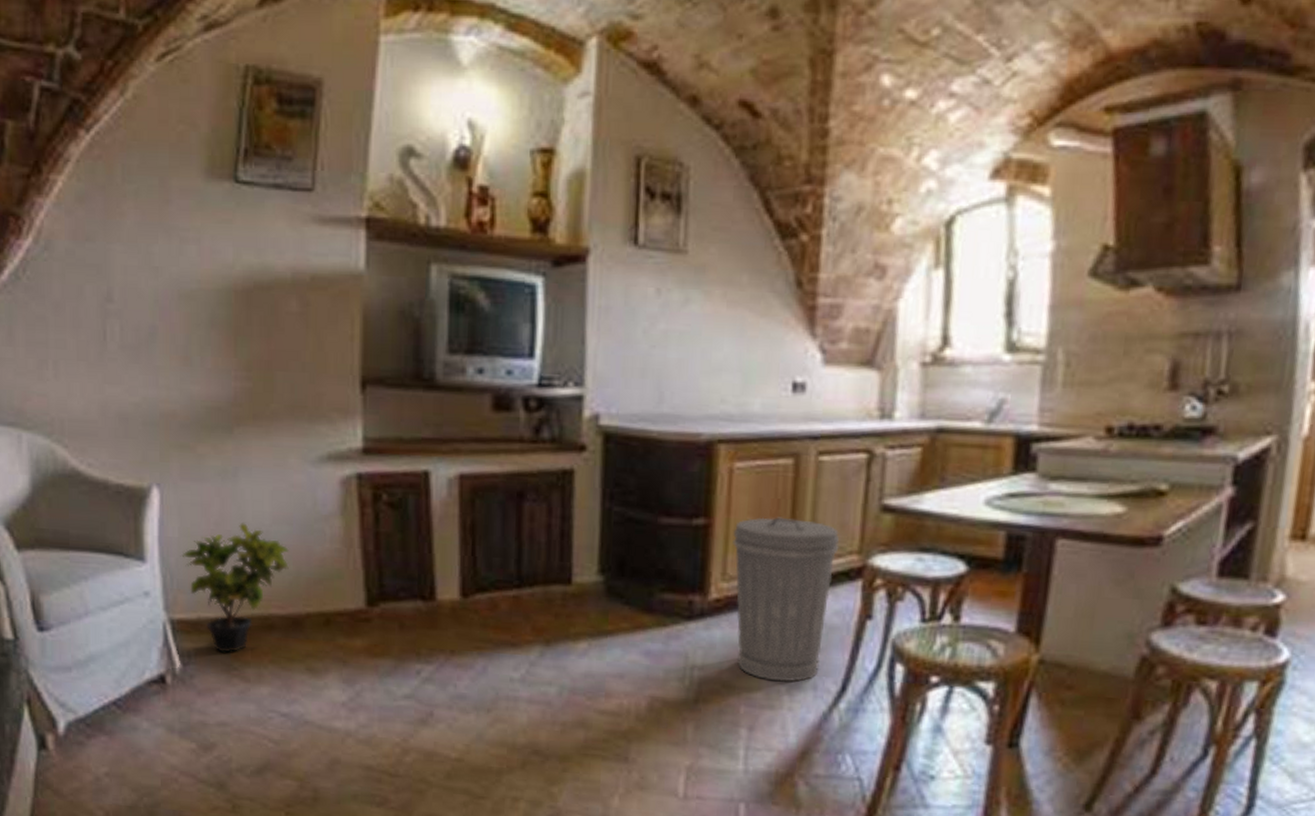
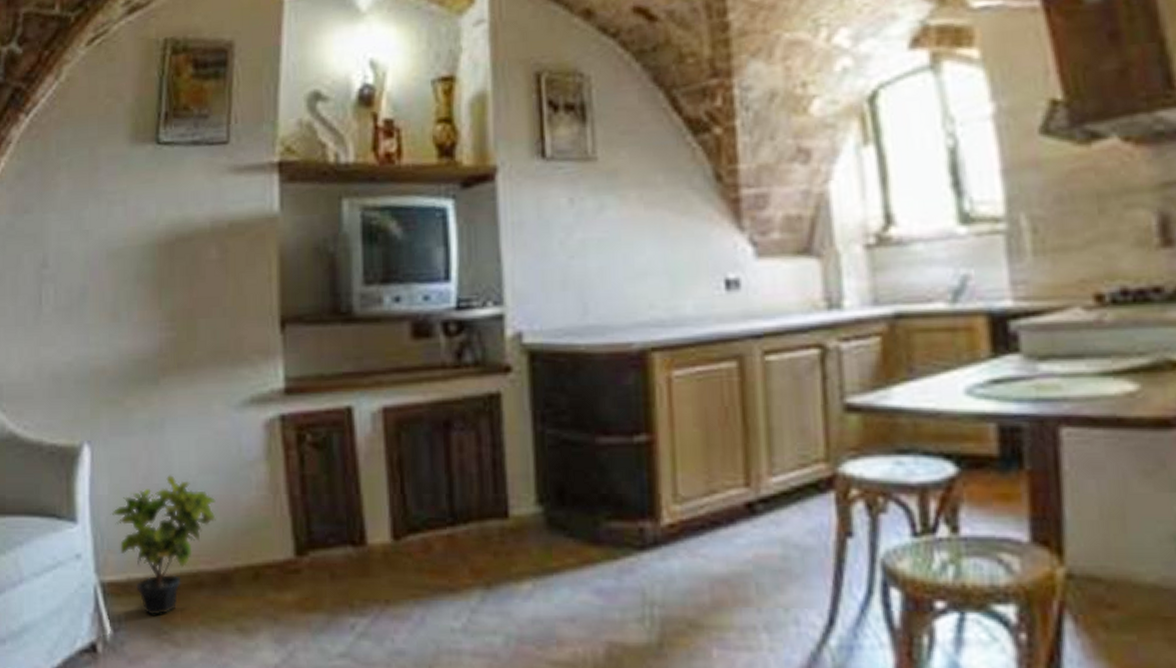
trash can: present [733,517,839,682] -> none [680,426,803,617]

